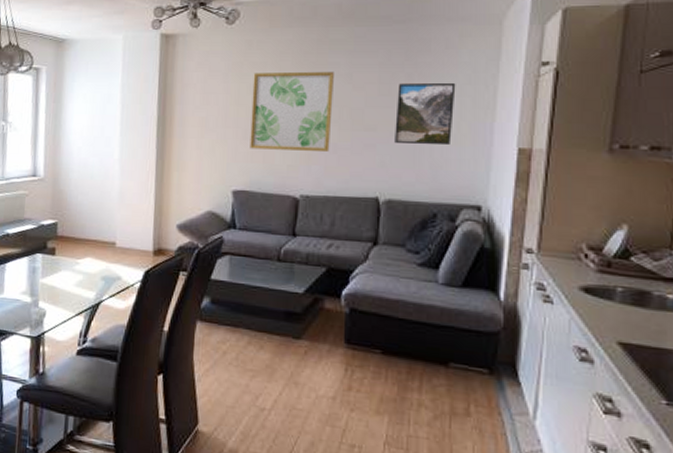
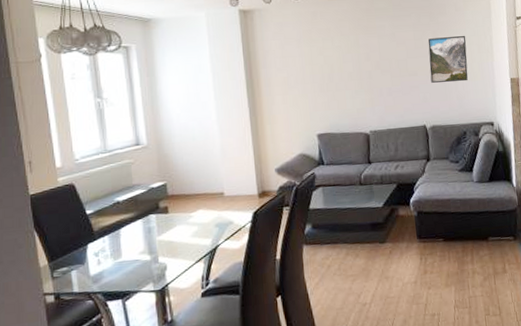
wall art: present [250,71,334,153] -> none [321,33,387,99]

